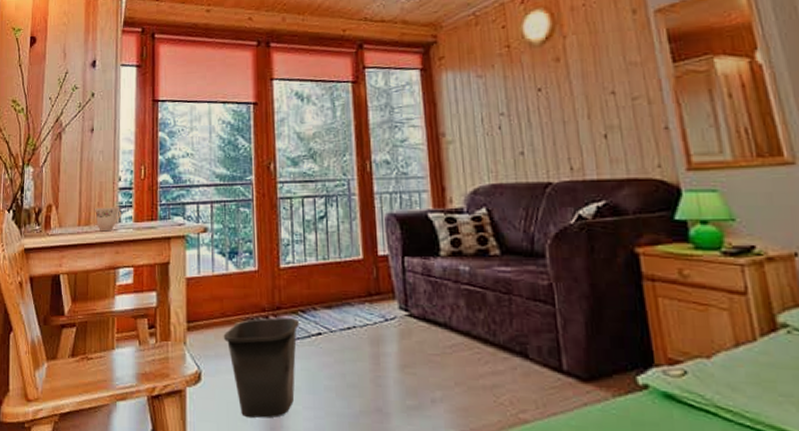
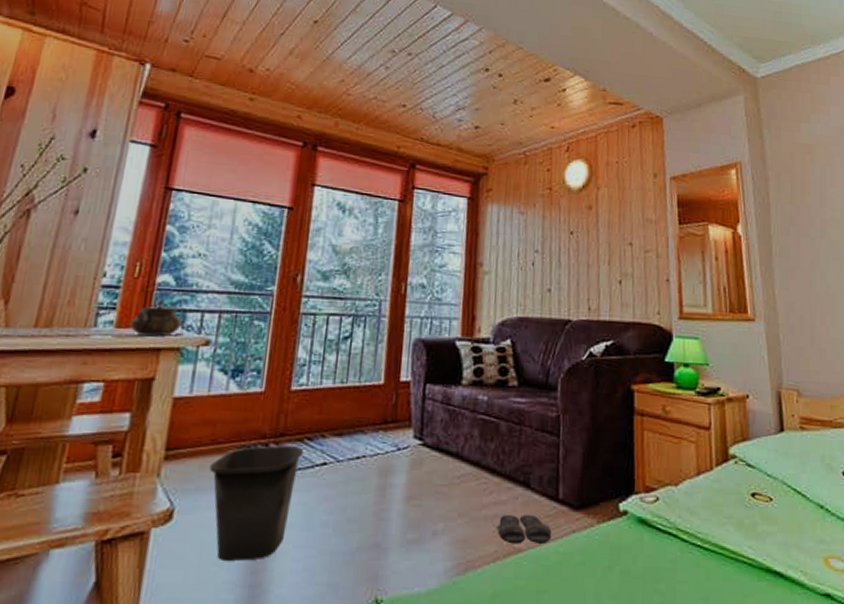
teacup: present [94,207,122,232] -> none [61,306,100,337]
teapot: none [144,197,183,228] -> present [129,301,182,337]
slippers: none [496,385,560,416] -> present [496,514,552,544]

